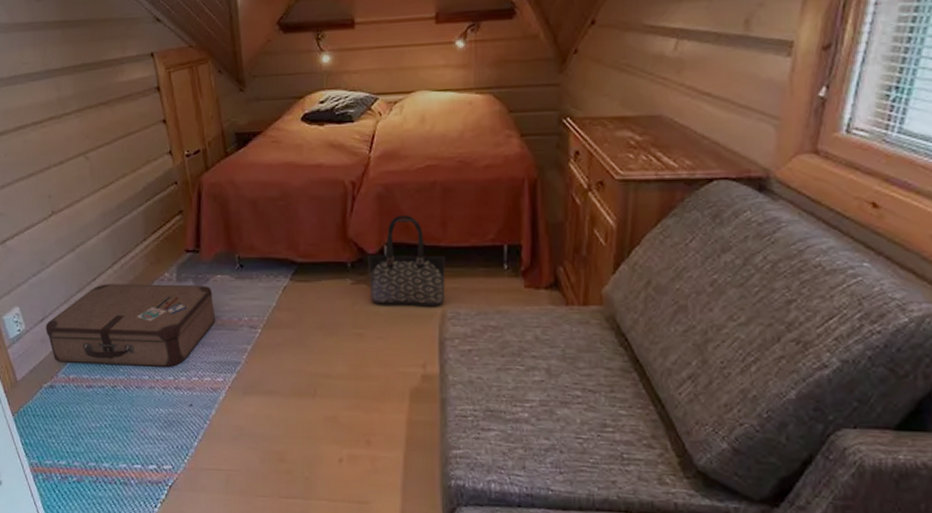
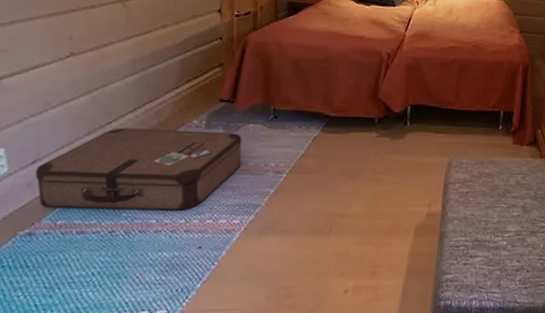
tote bag: present [368,214,446,307] -> none [391,82,456,158]

